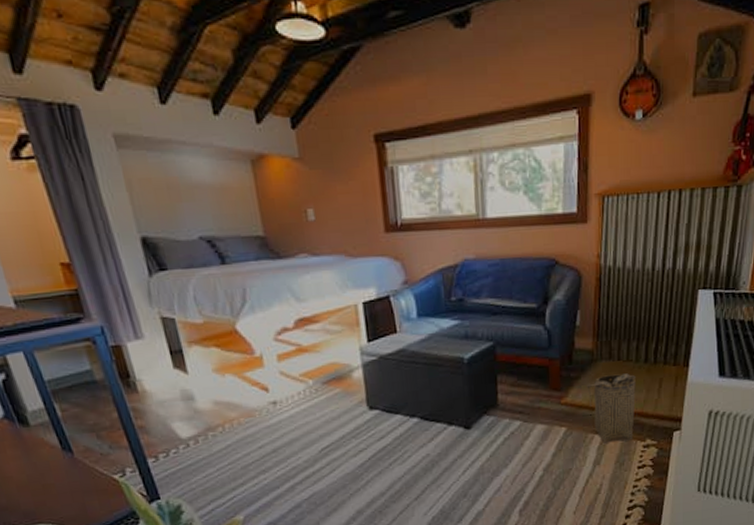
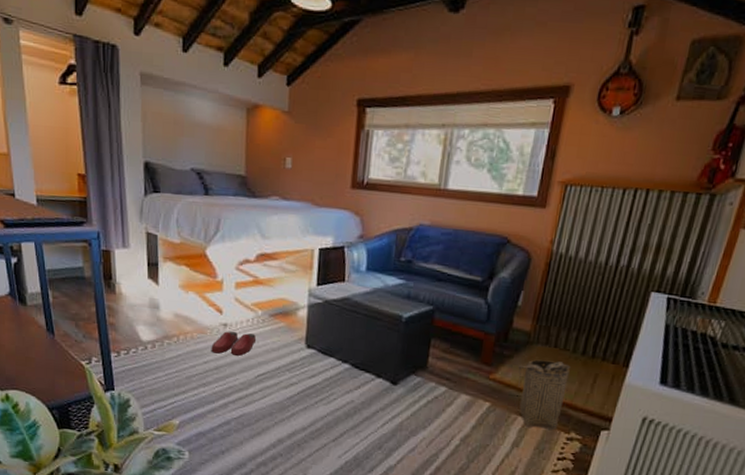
slippers: none [263,406,312,436] -> present [211,331,256,356]

